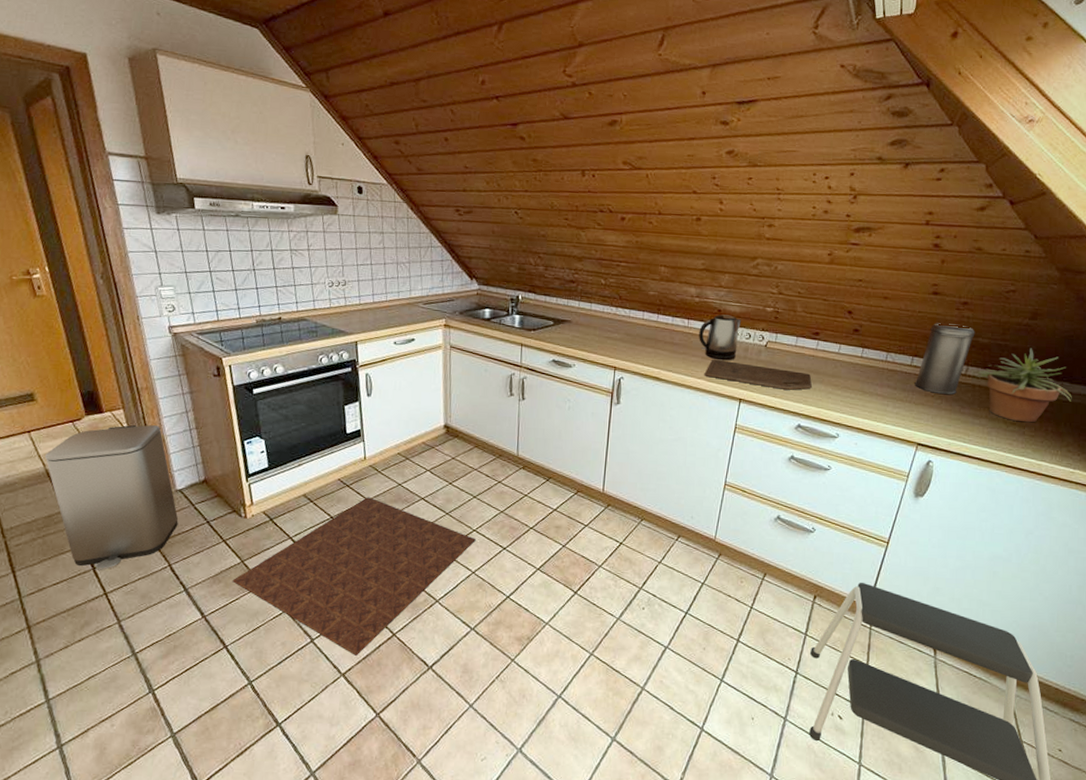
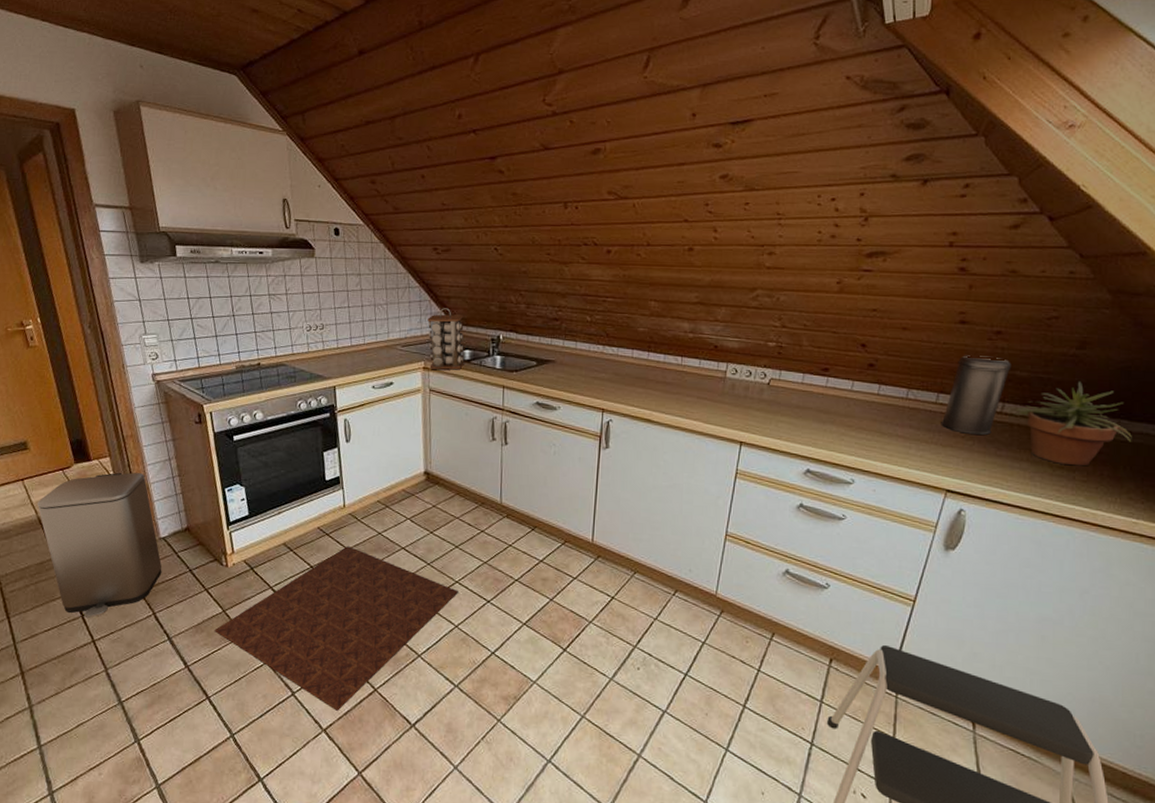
spice rack: none [449,268,485,328] -> present [427,308,465,370]
kettle: present [699,314,742,361] -> none [694,350,741,401]
cutting board: present [704,359,812,390] -> none [700,399,822,432]

